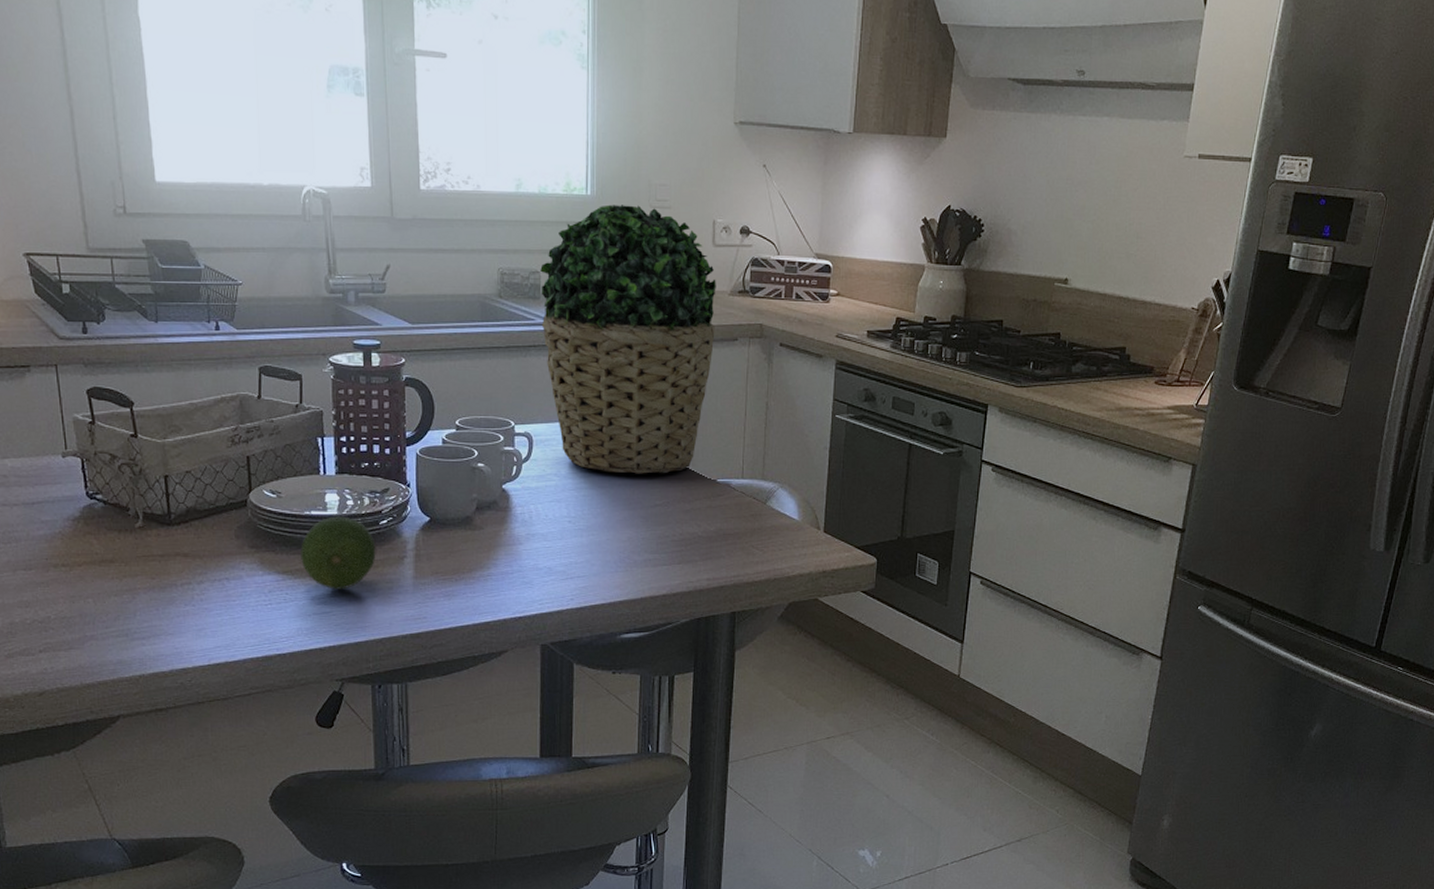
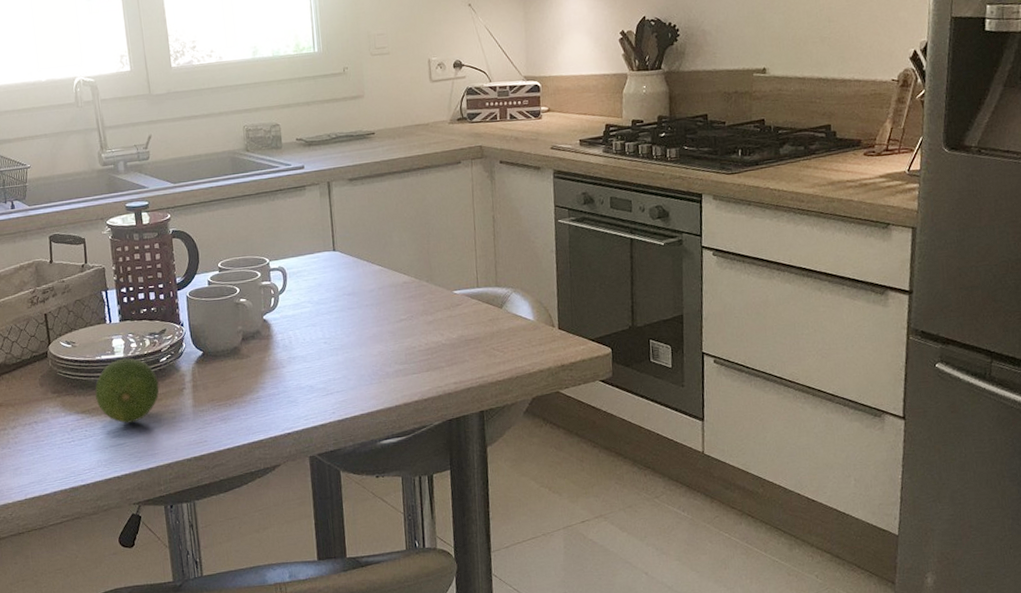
potted plant: present [540,204,716,474] -> none [280,55,440,295]

